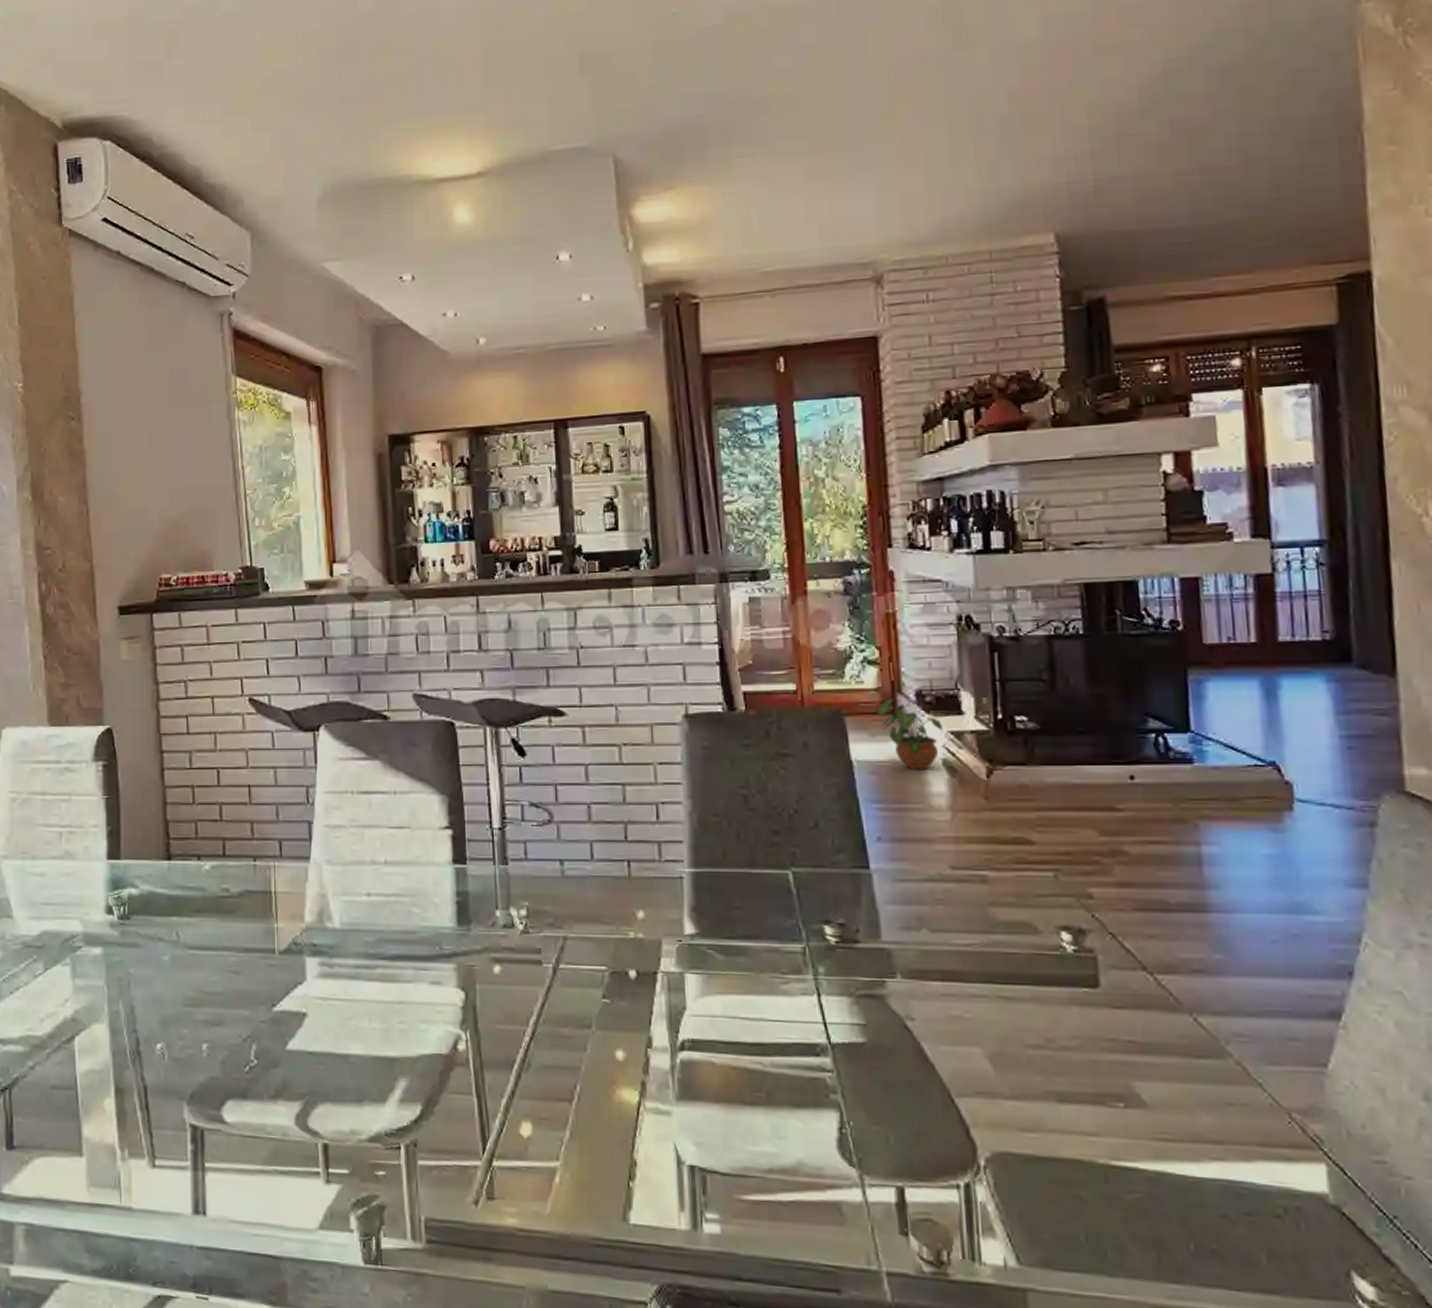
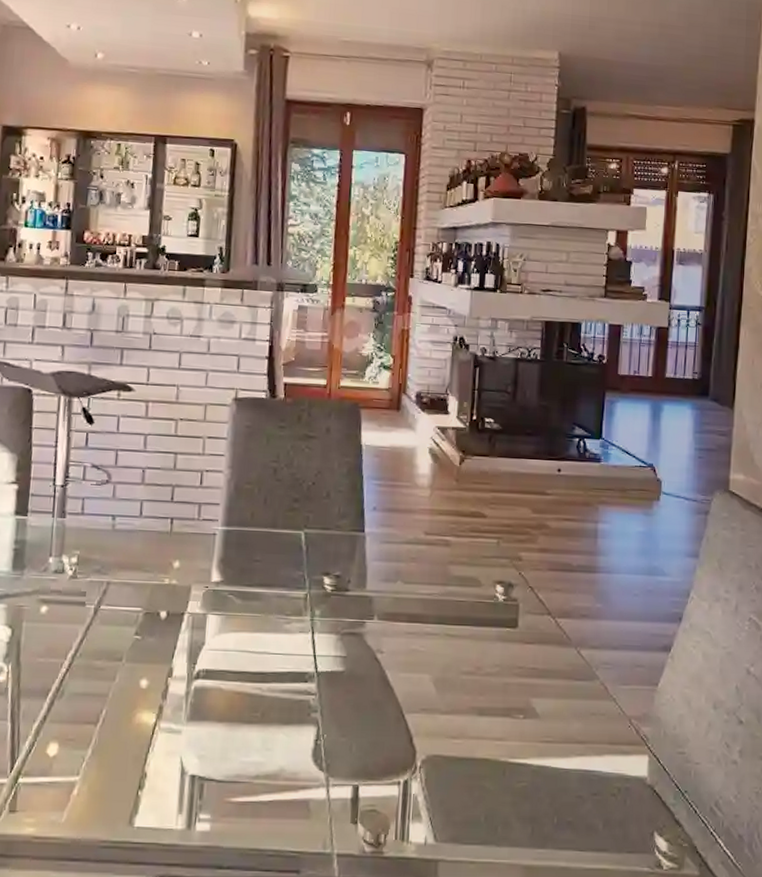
potted plant: present [877,697,943,771] -> none [386,397,433,456]

